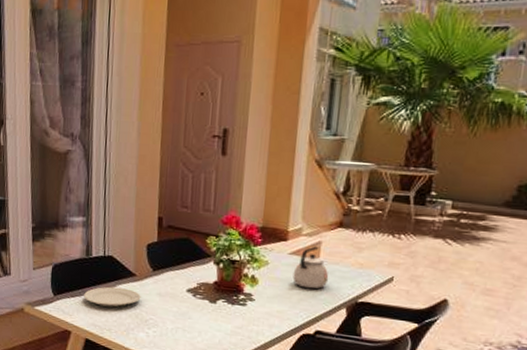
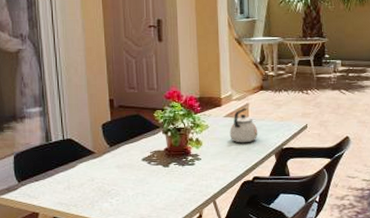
plate: present [84,286,141,308] -> none [48,166,102,185]

